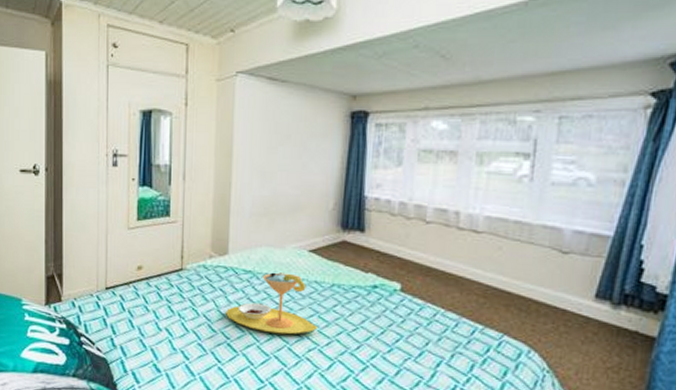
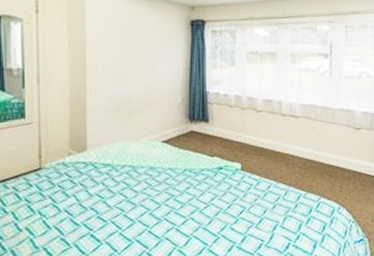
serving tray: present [226,272,318,335] -> none [87,163,174,220]

